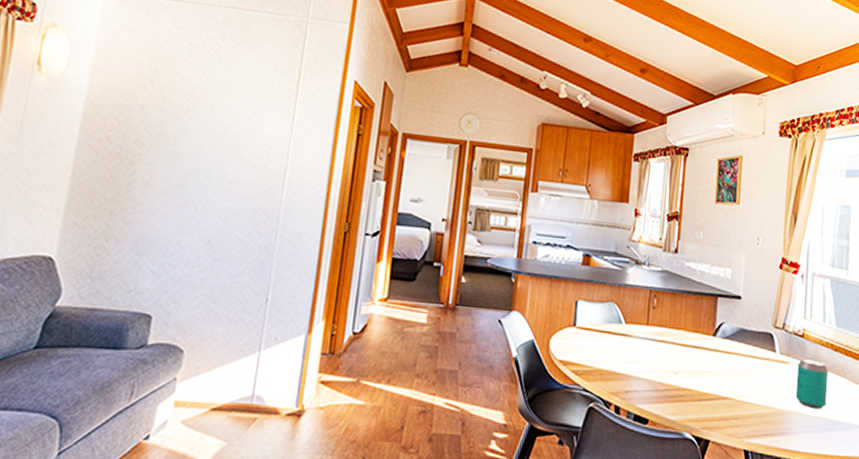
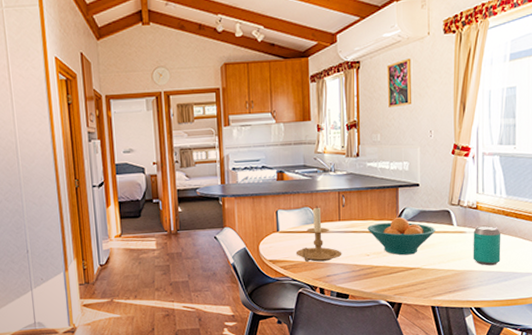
candle holder: none [592,302,646,373] -> present [295,206,342,262]
fruit bowl: none [678,332,756,381] -> present [368,217,436,256]

